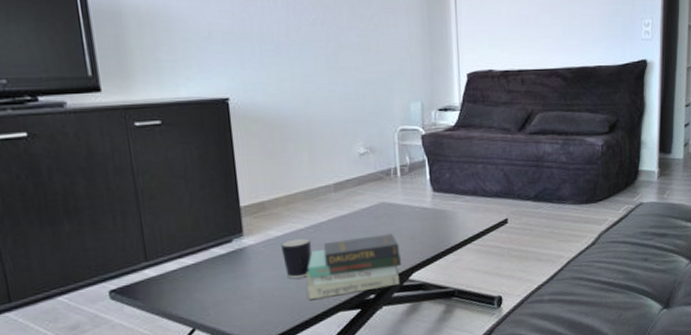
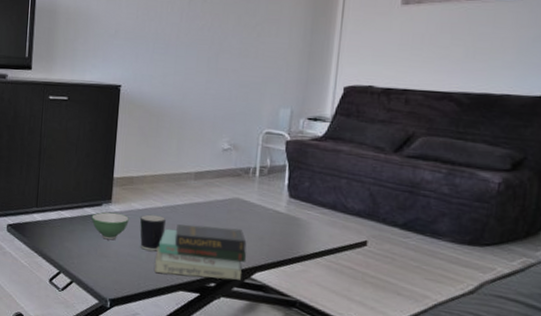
bowl: none [221,245,270,279] -> present [91,212,130,240]

